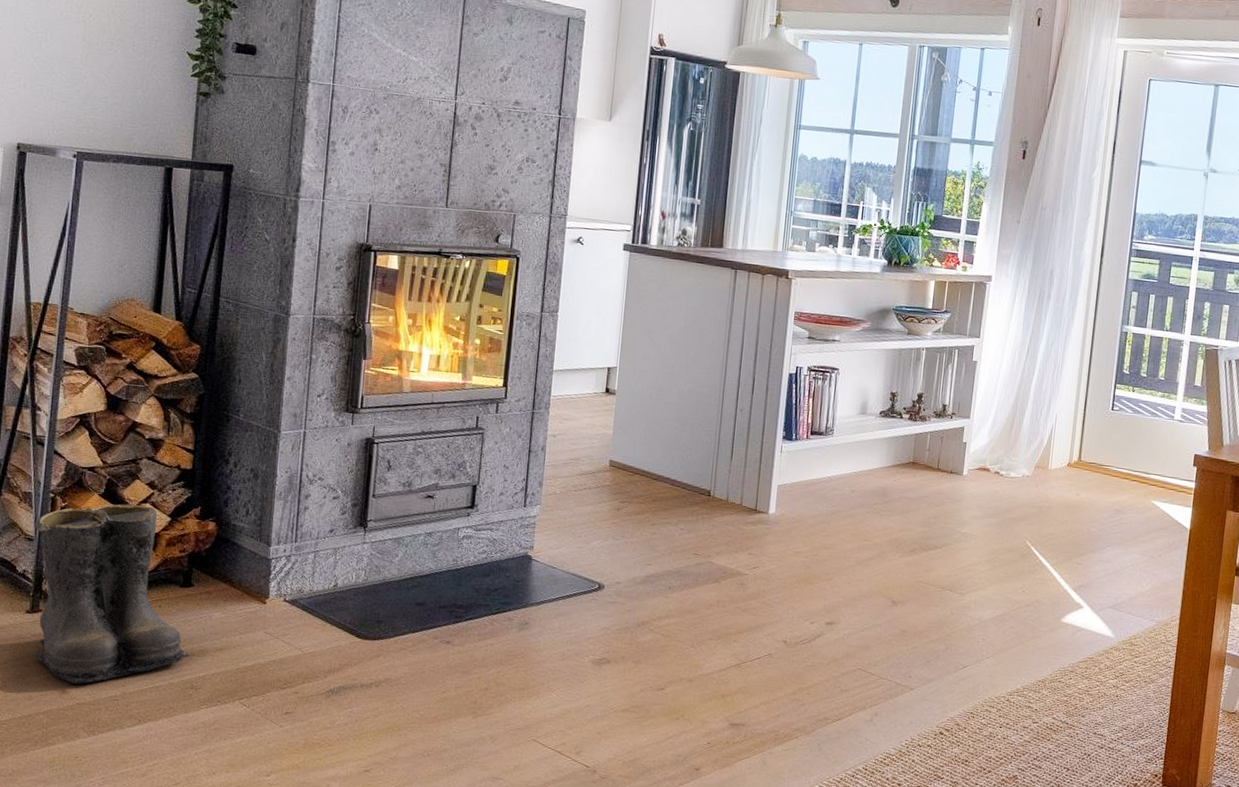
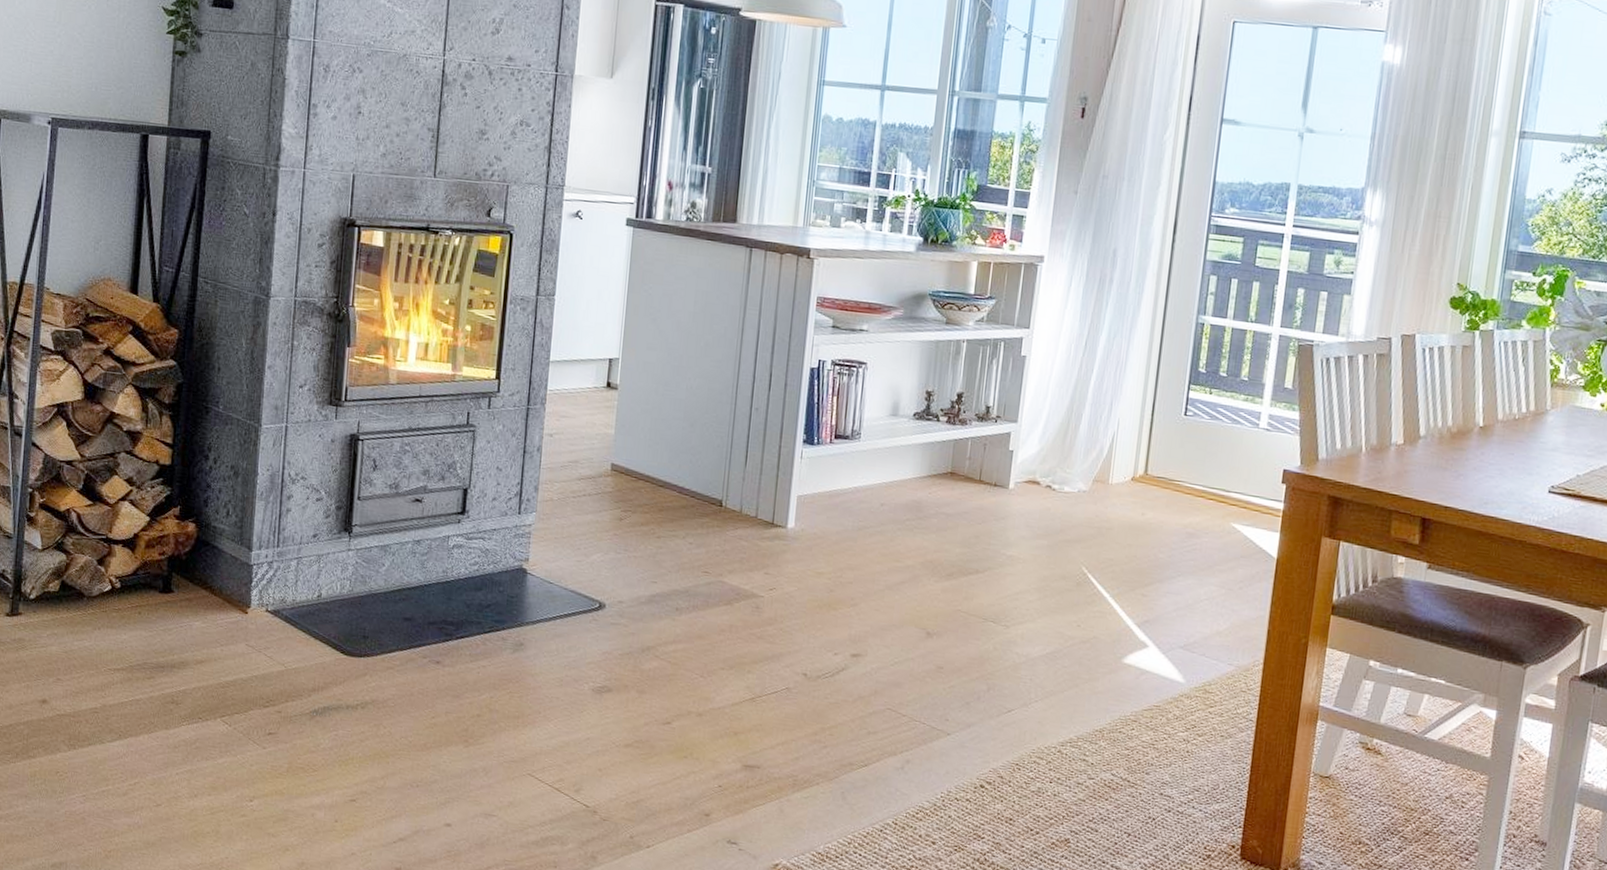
boots: present [33,504,191,685] -> none [13,501,171,695]

